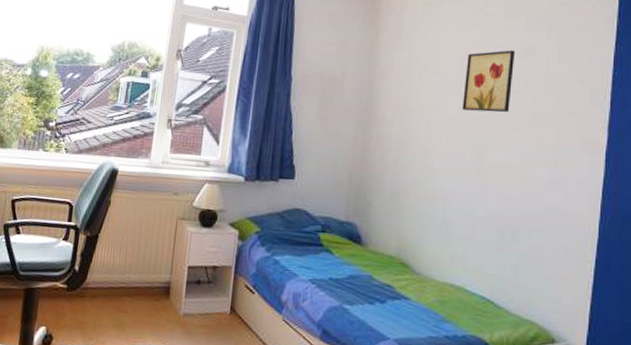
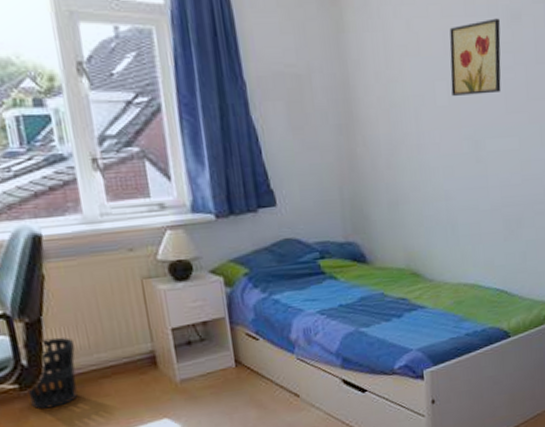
wastebasket: none [71,252,115,312] -> present [26,337,78,410]

